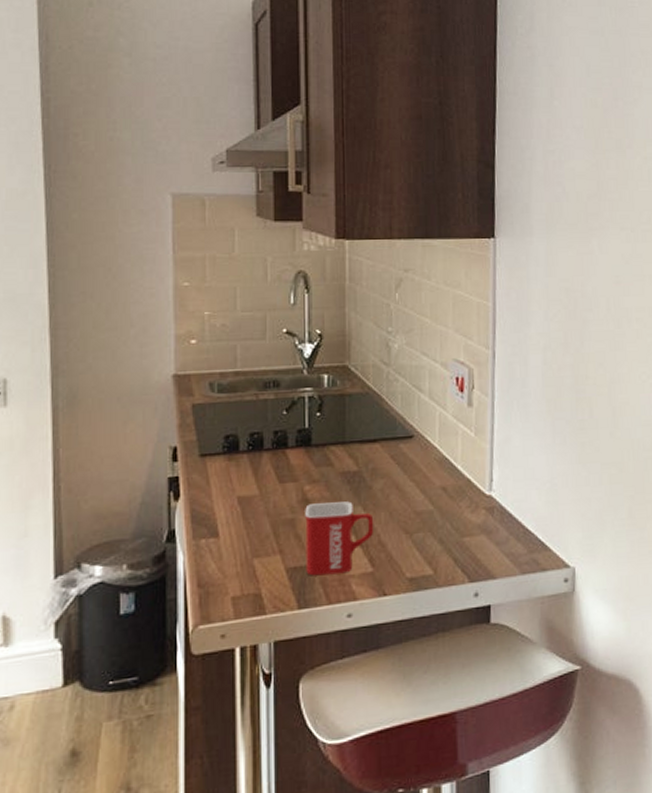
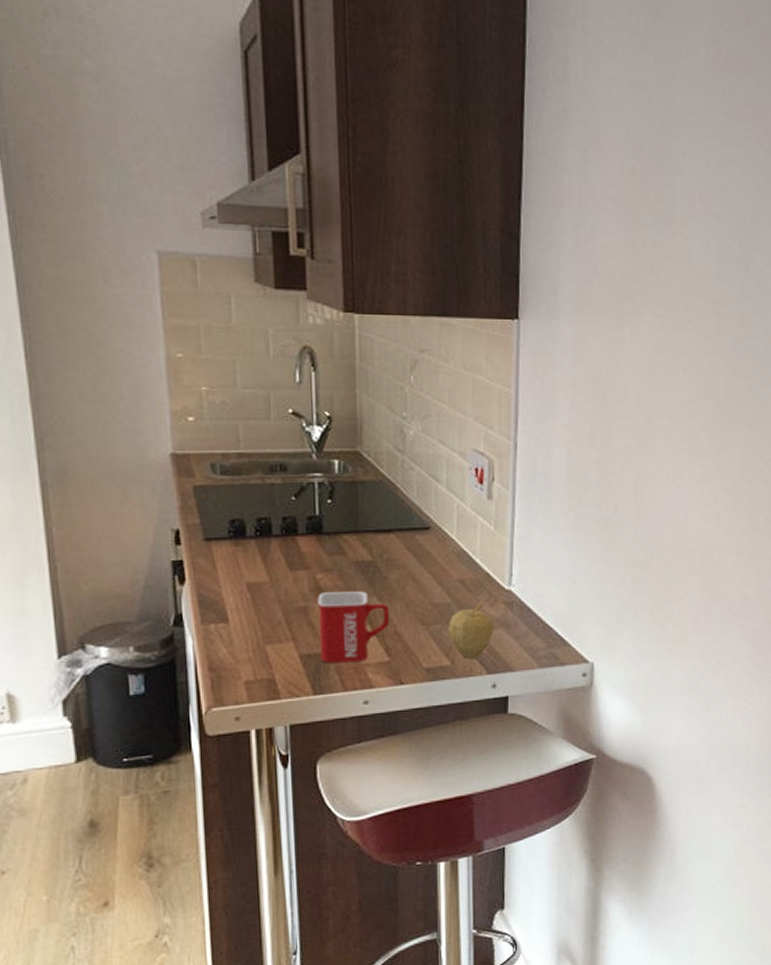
fruit: none [430,508,475,568] -> present [448,602,494,660]

